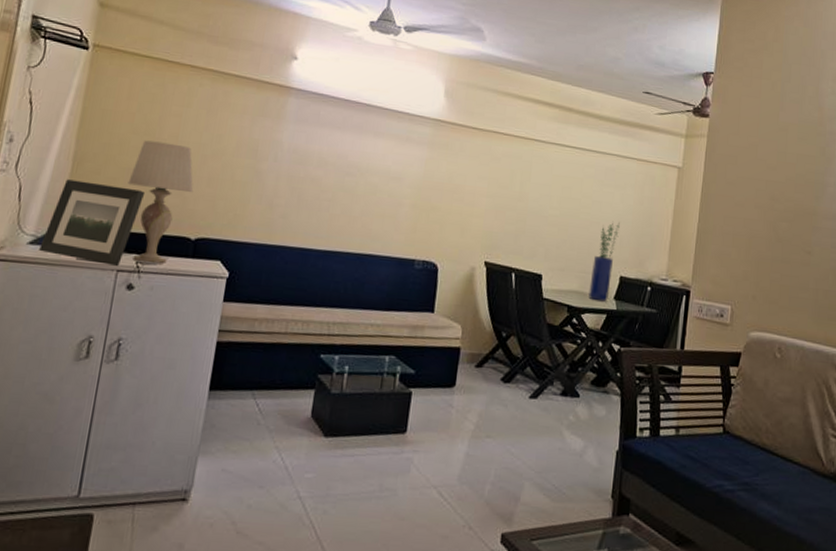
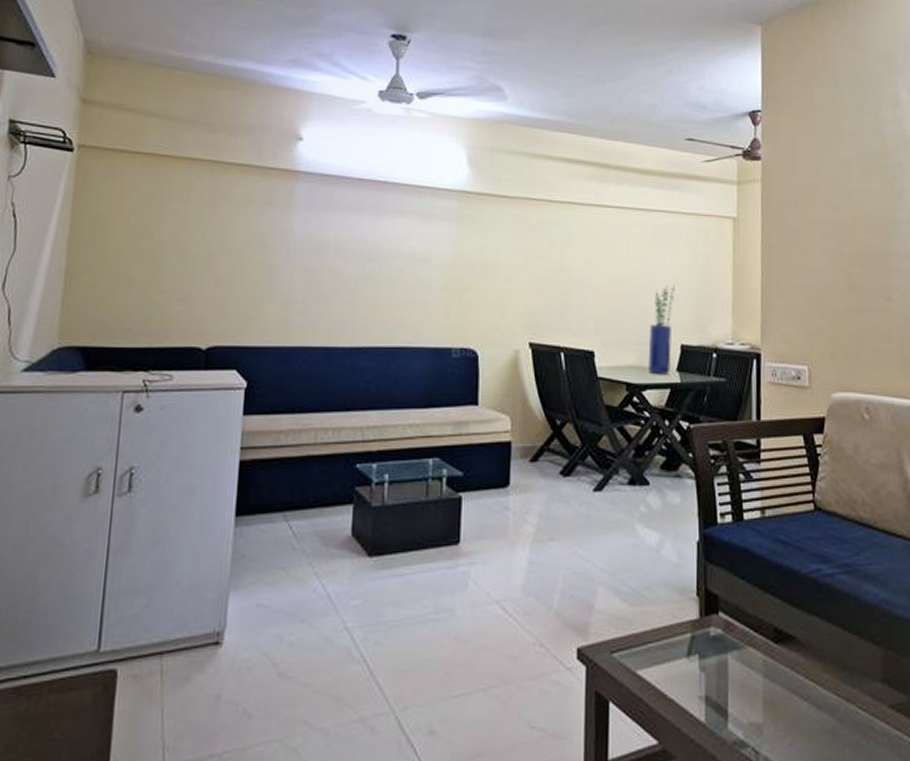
picture frame: present [39,179,146,267] -> none [35,296,148,388]
table lamp: present [128,140,194,264] -> none [127,244,200,380]

